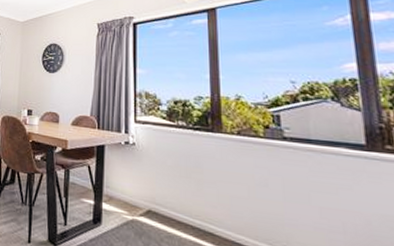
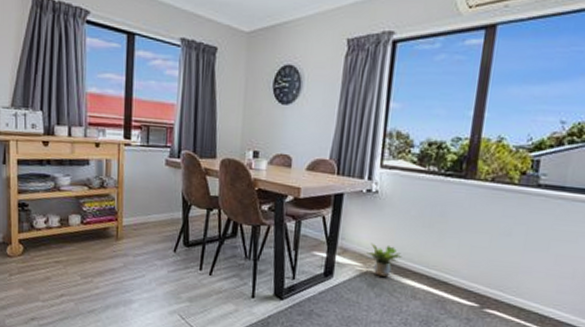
potted plant: none [131,191,165,226] -> present [367,242,402,277]

